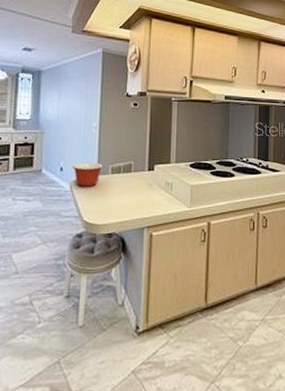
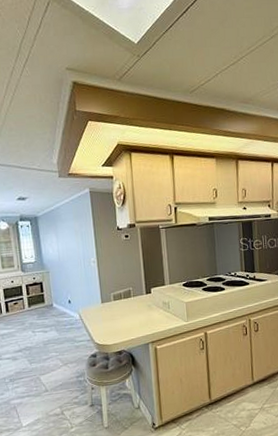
mixing bowl: present [71,162,103,187] -> none [78,292,106,315]

